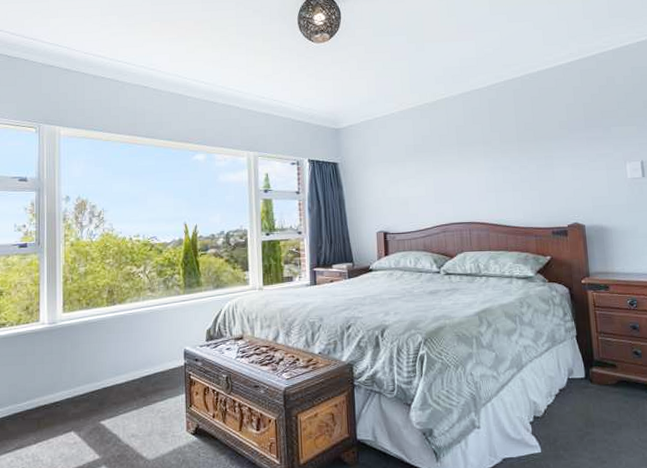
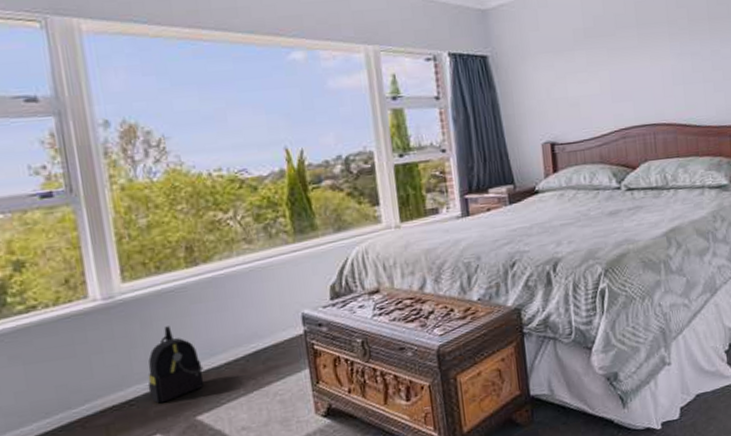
backpack: none [70,348,110,407] -> present [147,326,204,403]

